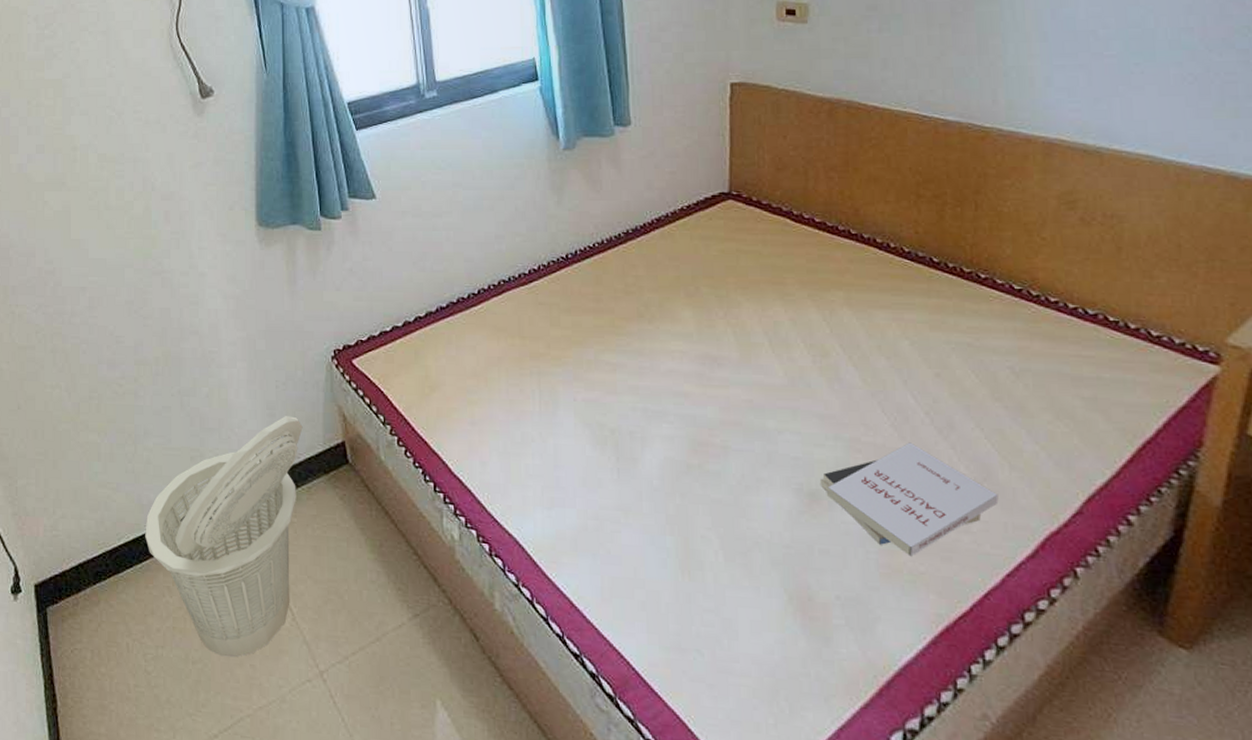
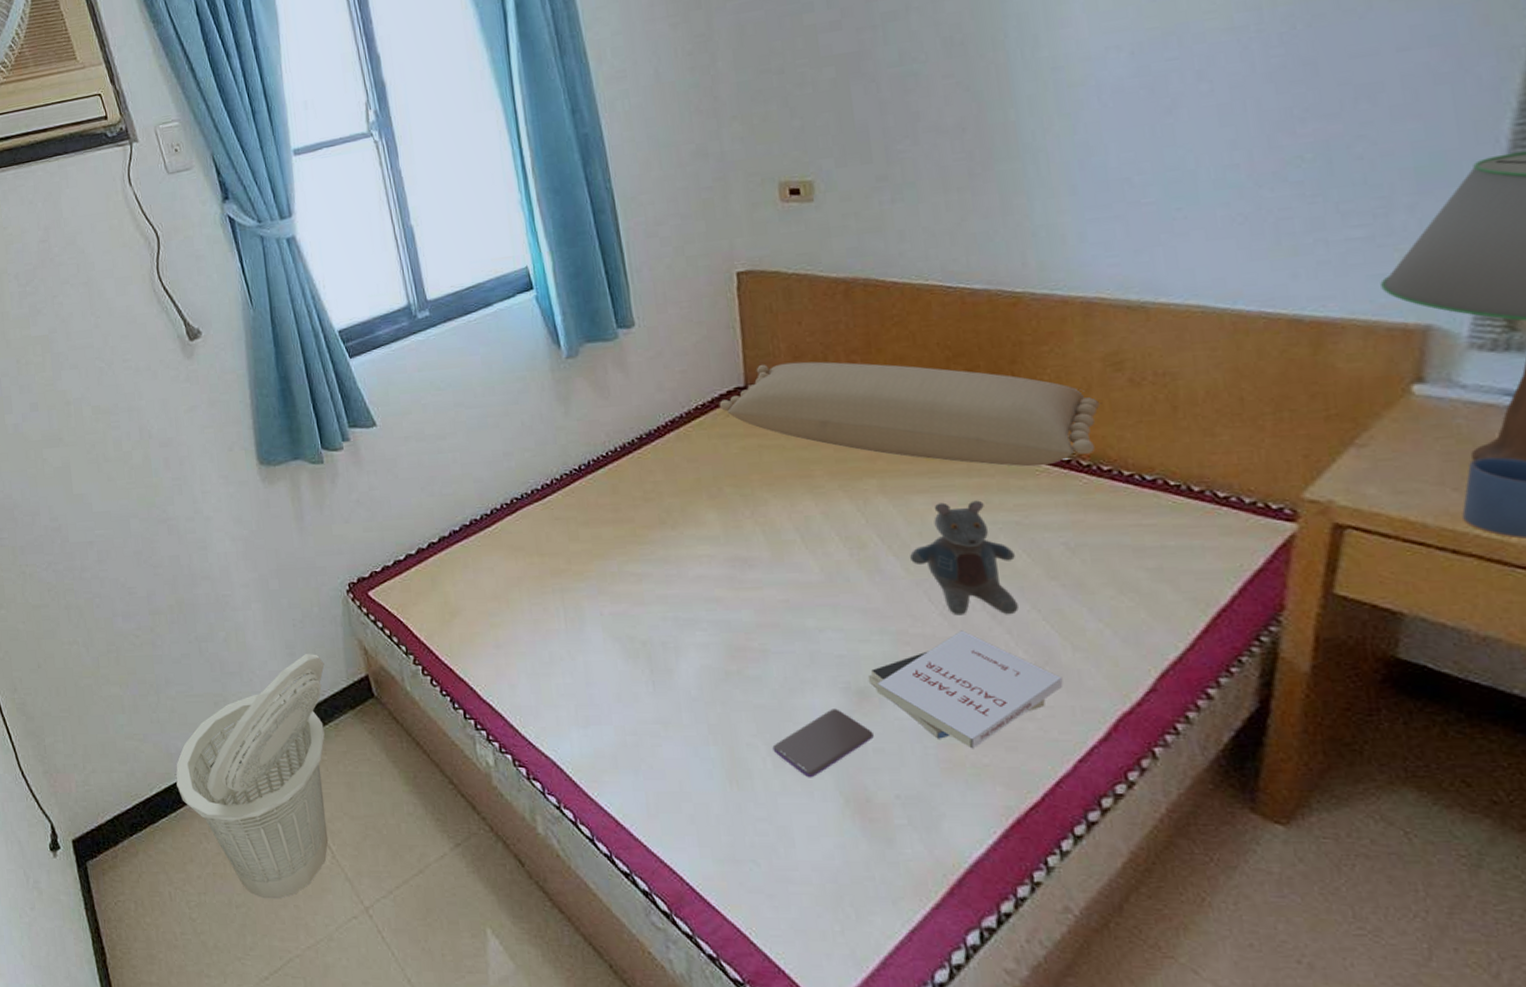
pillow: none [703,172,1055,293] -> present [719,361,1102,467]
smartphone: none [725,508,820,574] -> present [772,708,874,778]
stuffed animal: none [867,319,964,431] -> present [909,500,1018,616]

